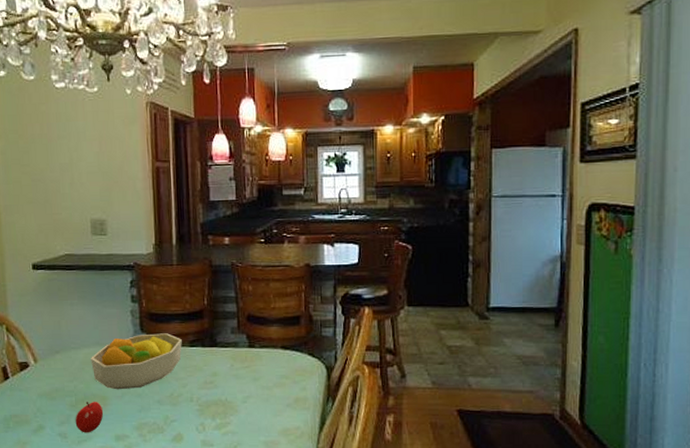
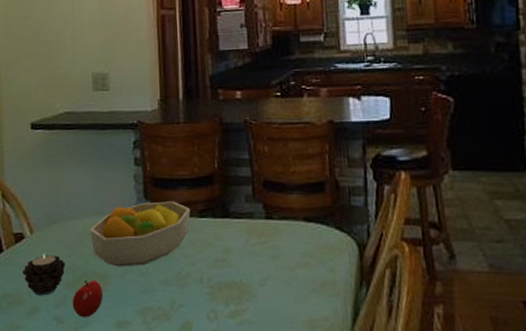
candle: none [27,380,68,416] -> present [22,254,66,296]

